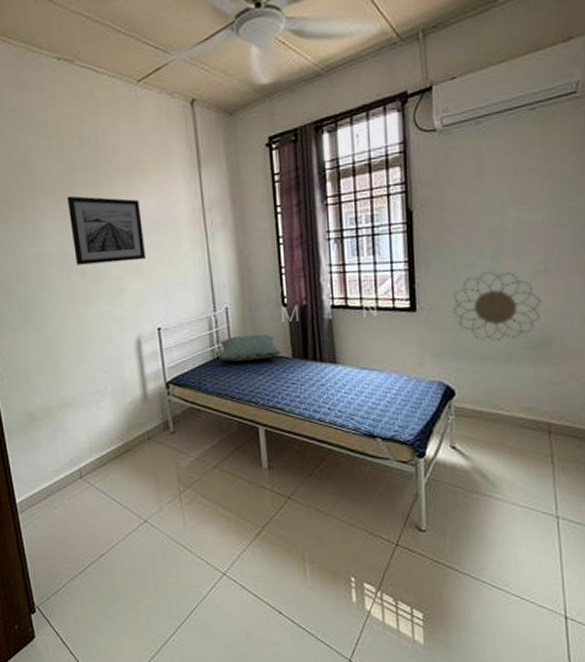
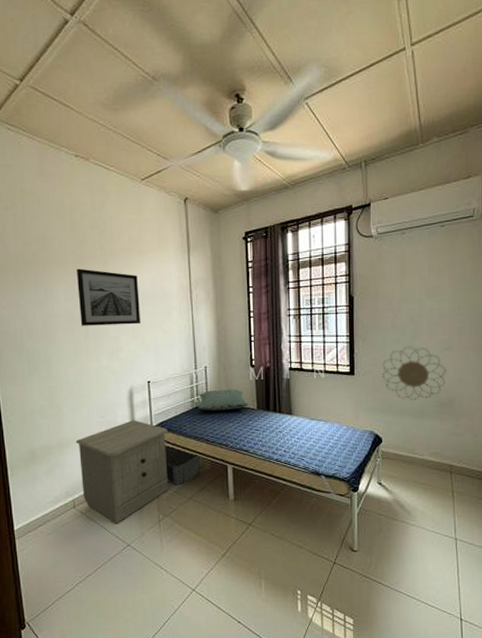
nightstand: none [78,375,189,497] -> present [75,420,169,524]
storage bin: none [182,401,227,451] -> present [165,443,201,485]

